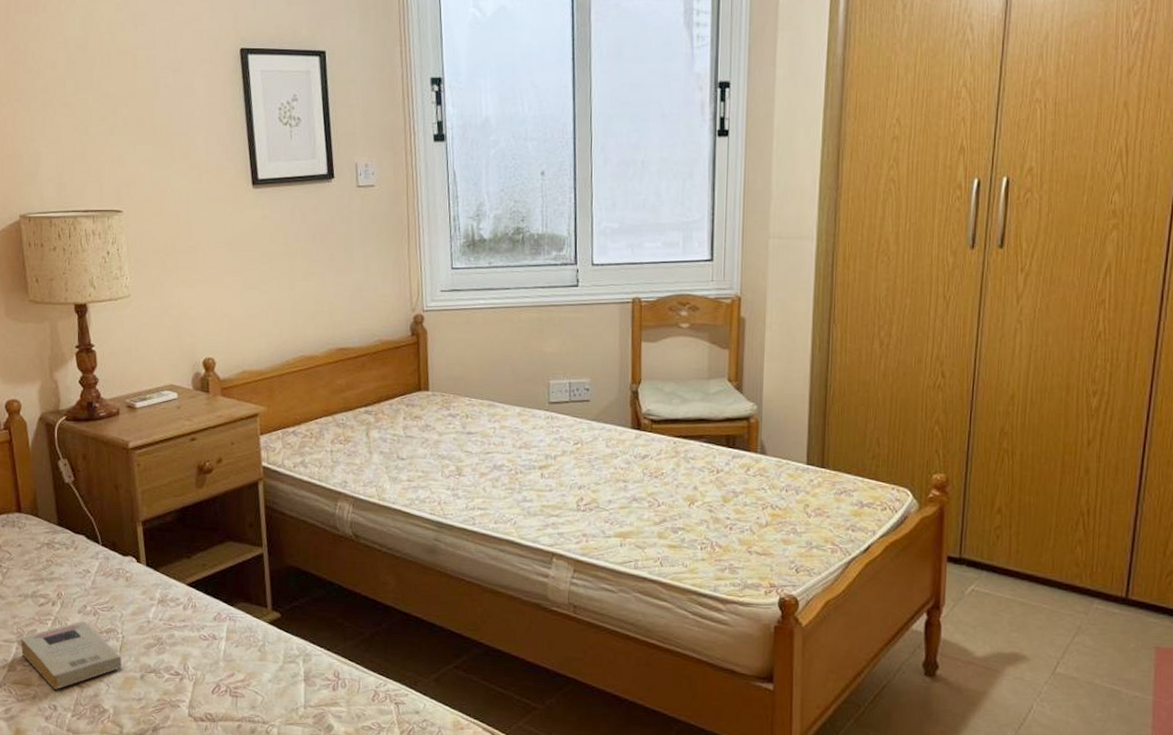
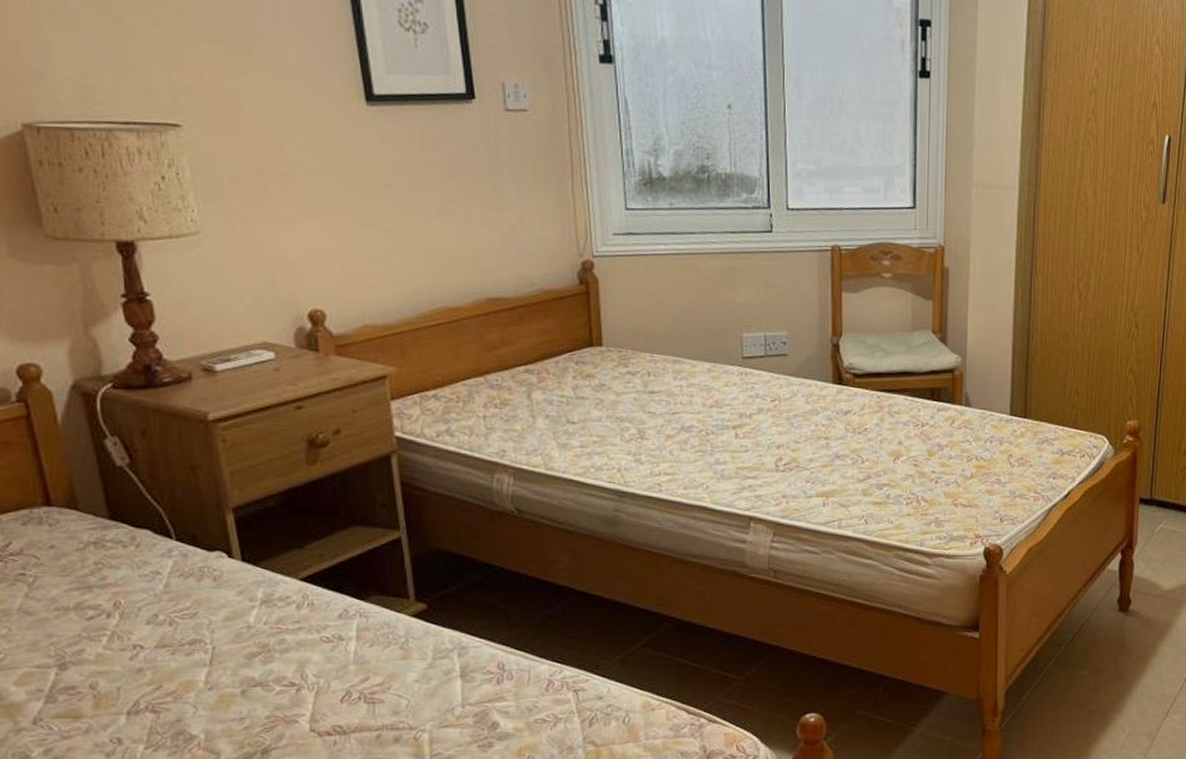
book: present [21,621,122,690] -> none [62,634,214,719]

